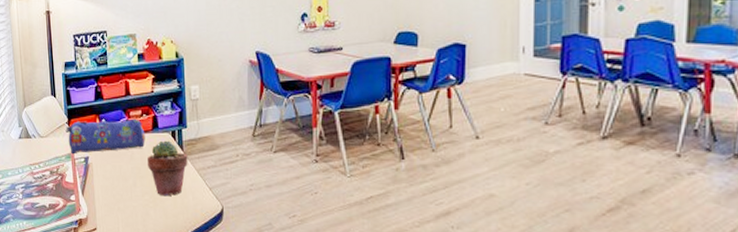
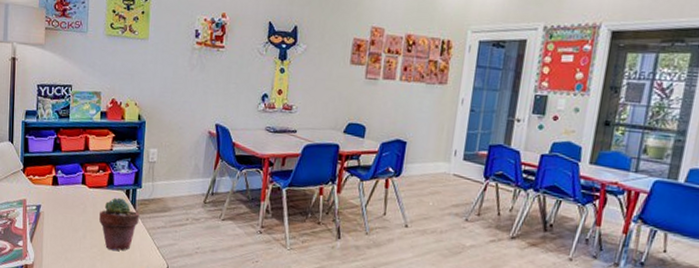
pencil case: present [65,118,146,155] -> none [19,169,100,203]

